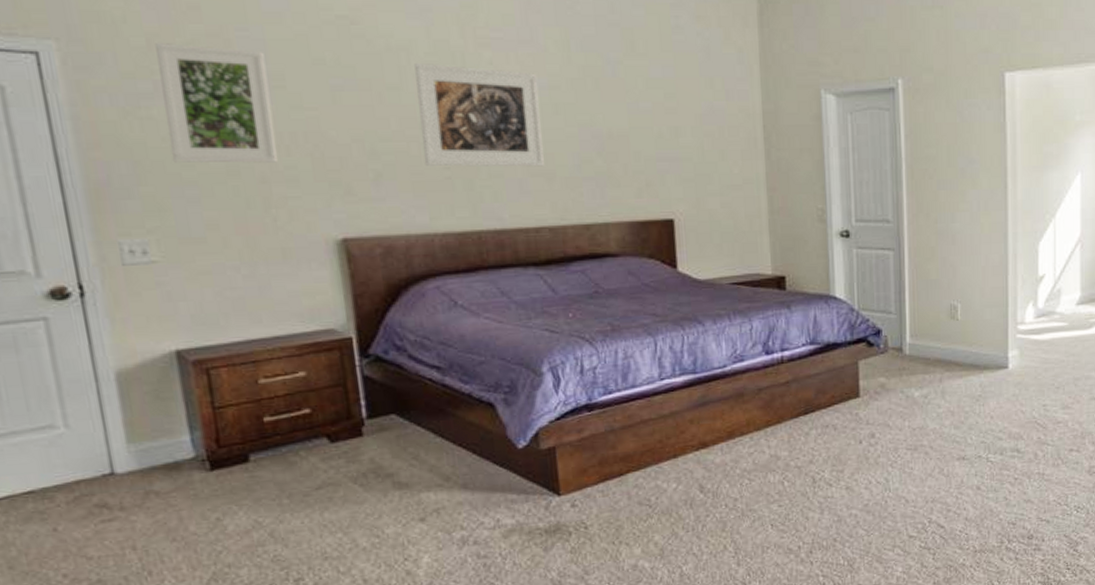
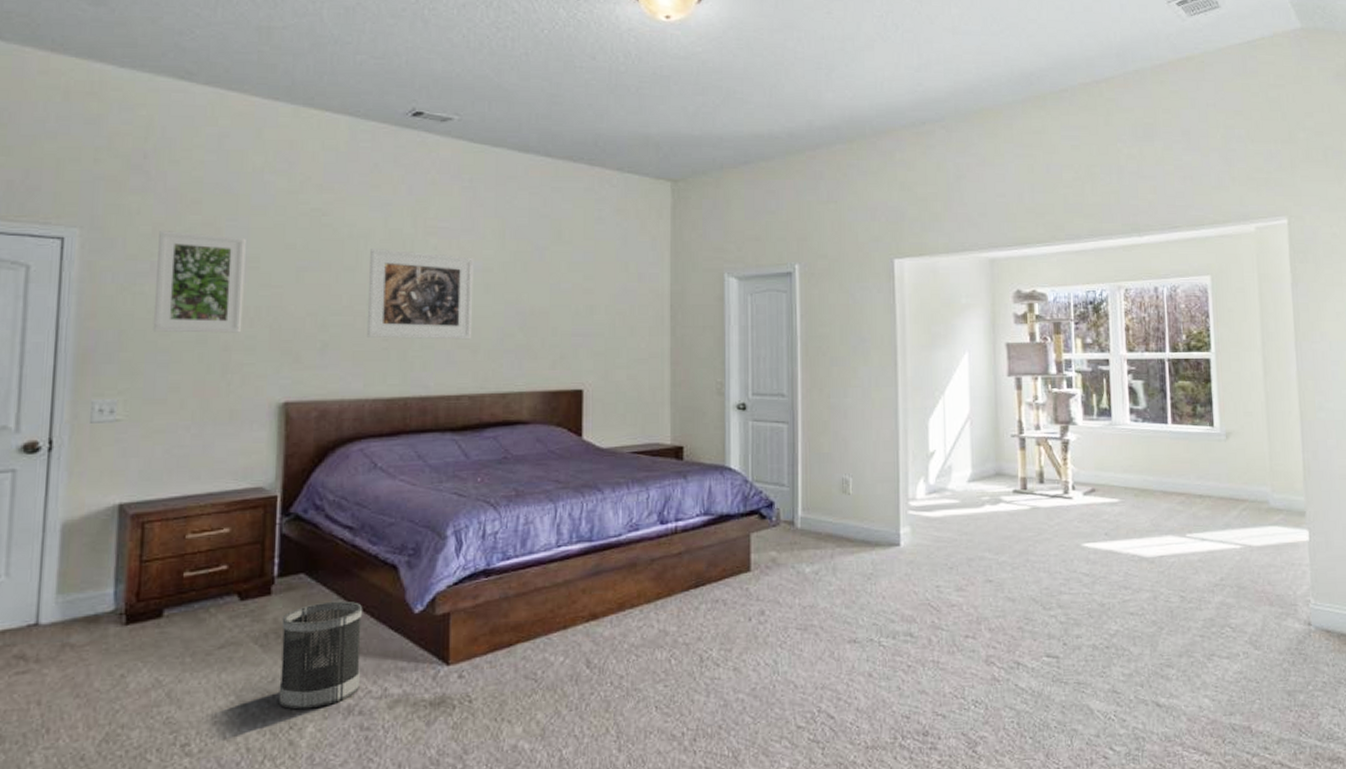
wastebasket: none [378,439,471,543] -> present [278,601,363,710]

